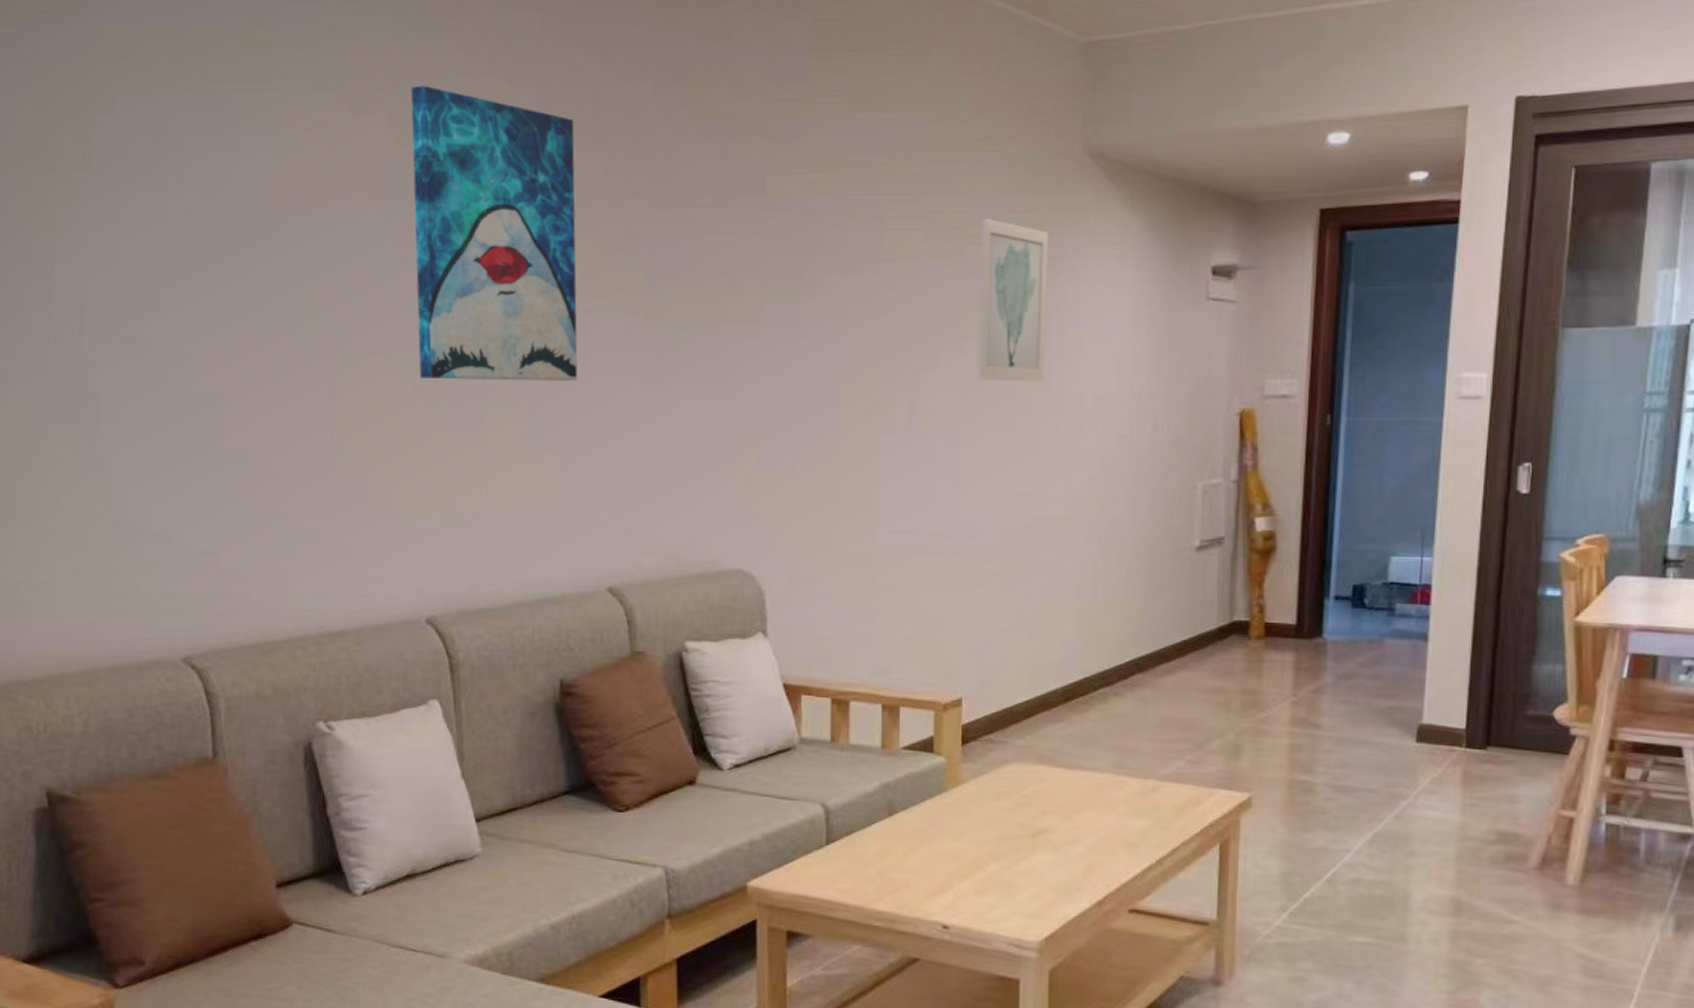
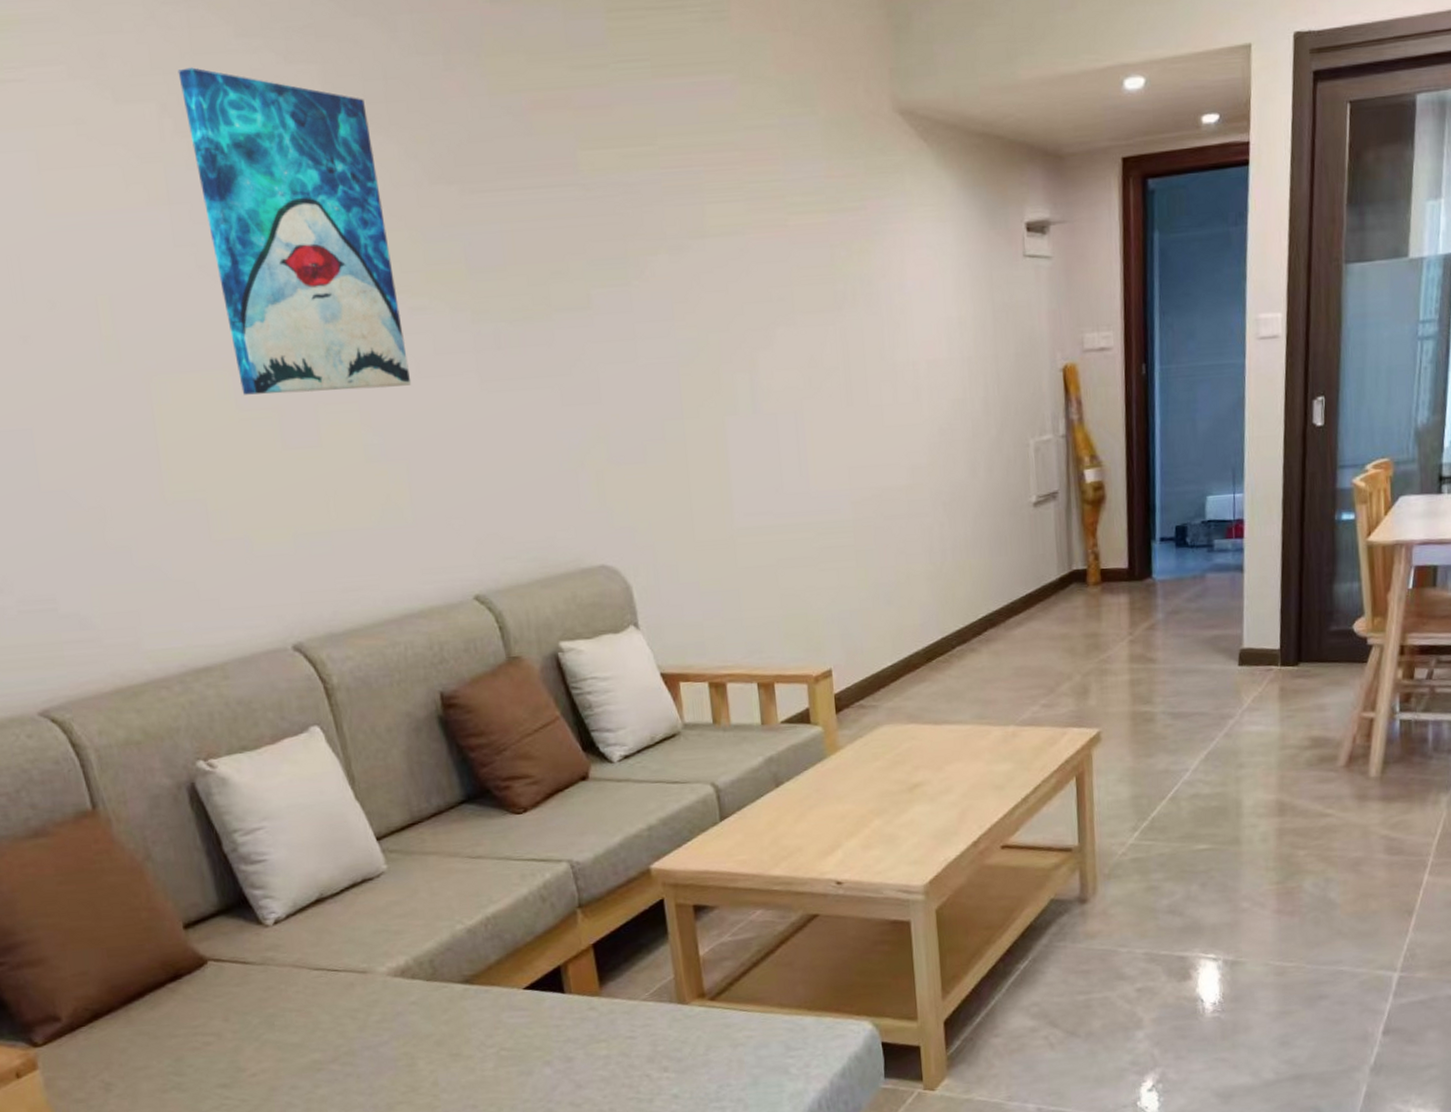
wall art: present [977,218,1050,382] -> none [800,185,878,355]

